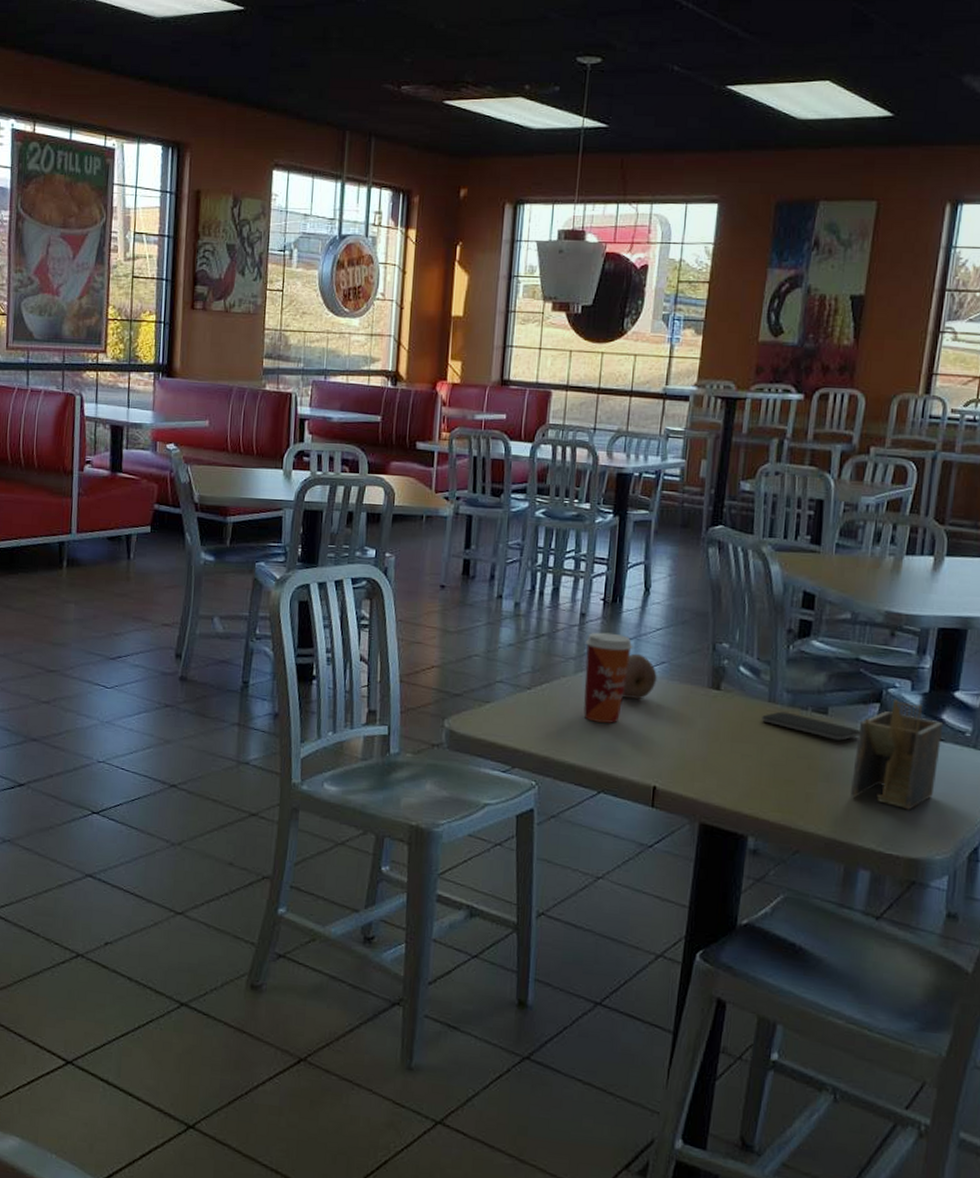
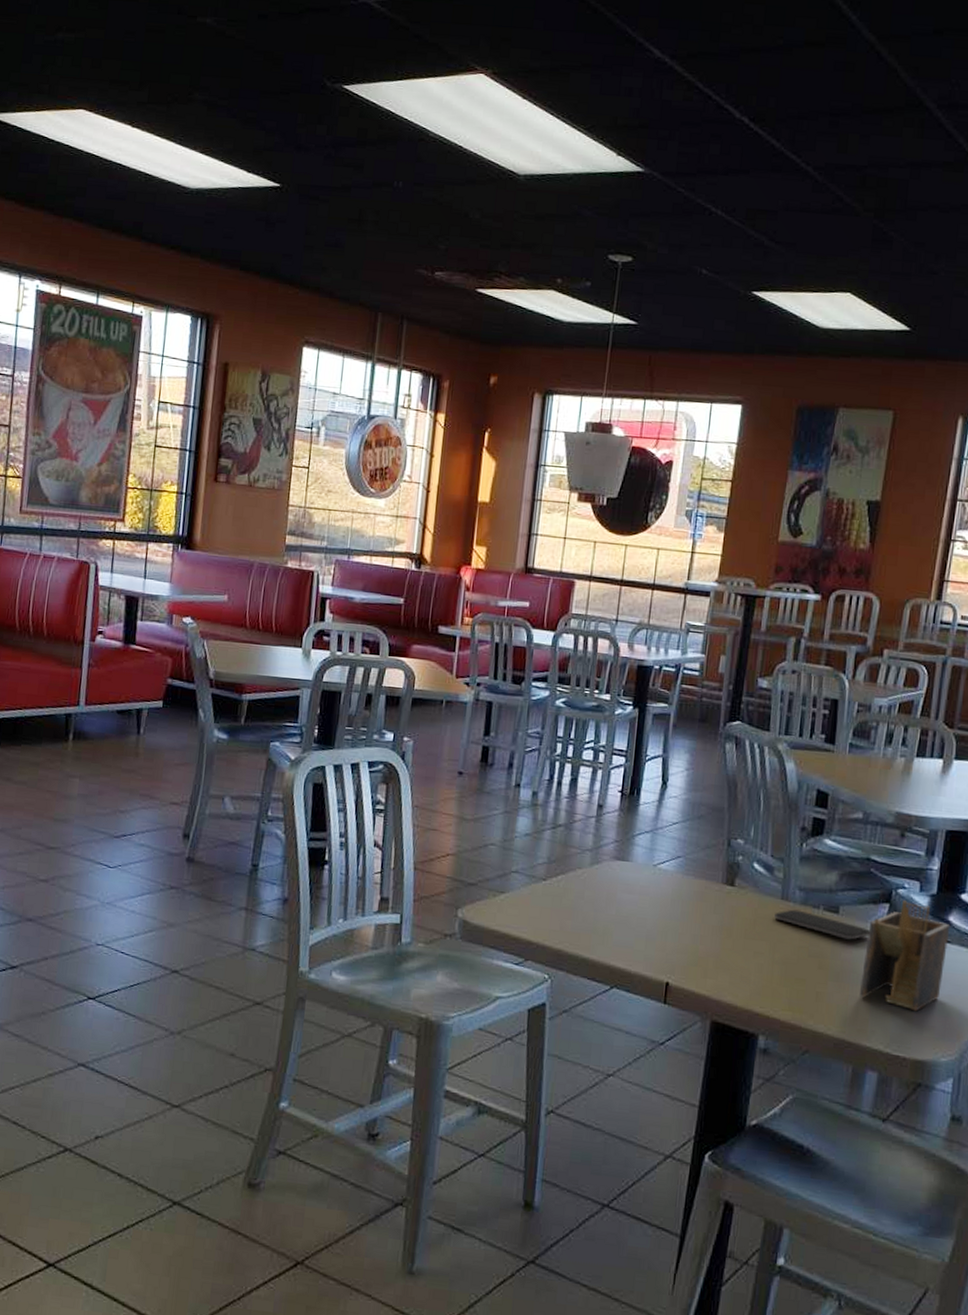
paper cup: present [583,632,633,723] -> none [598,824,649,917]
fruit: present [621,653,657,699] -> none [636,847,673,893]

